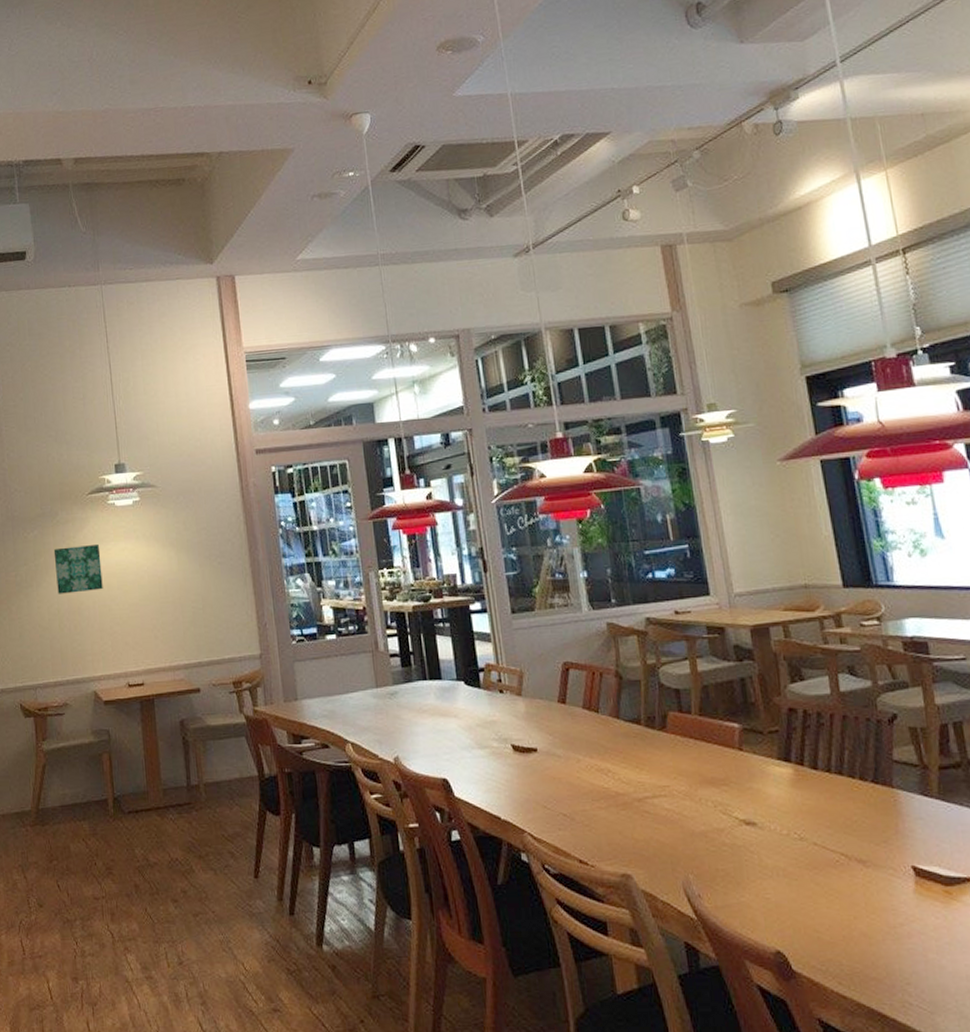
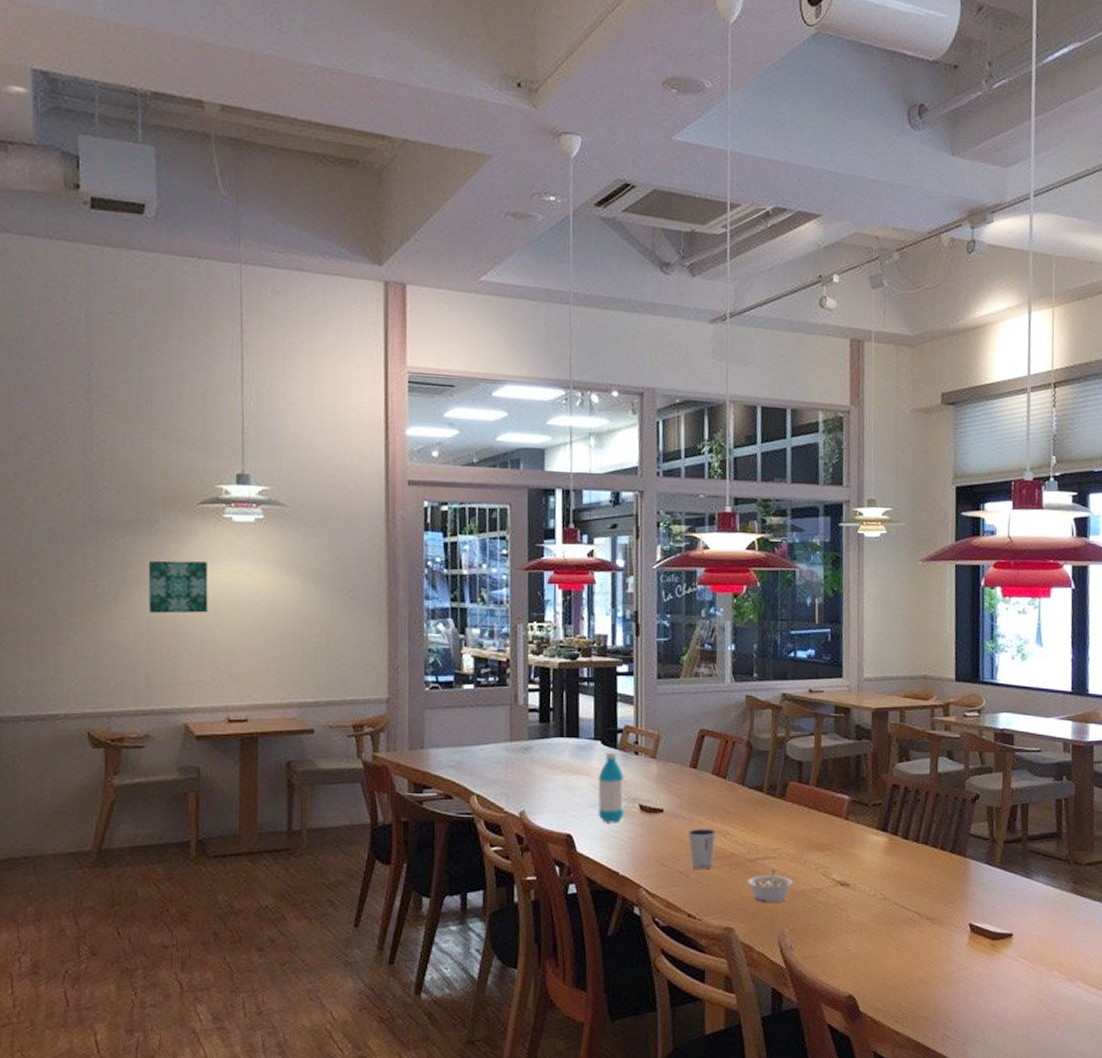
water bottle: none [466,692,497,764] -> present [598,752,625,822]
dixie cup: none [566,767,598,812] -> present [688,829,717,870]
legume: none [639,808,691,847] -> present [748,869,794,903]

